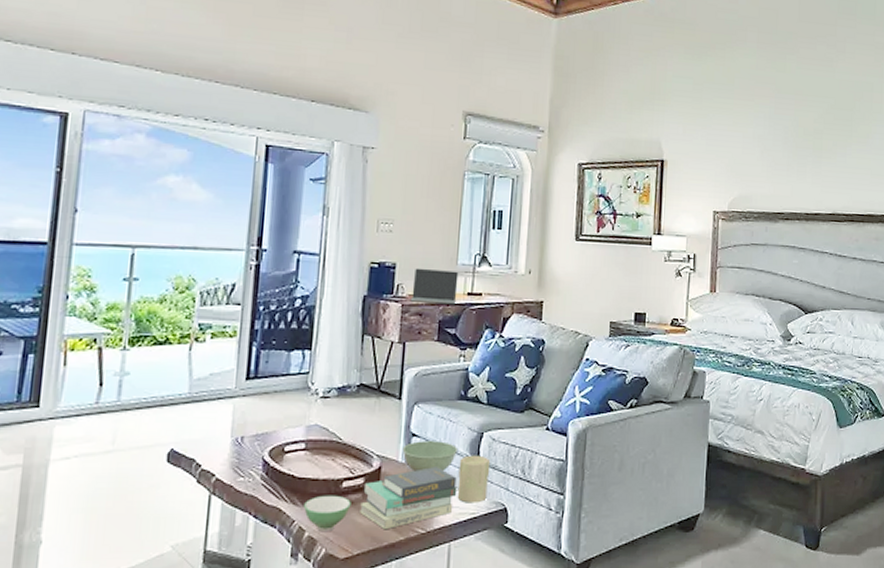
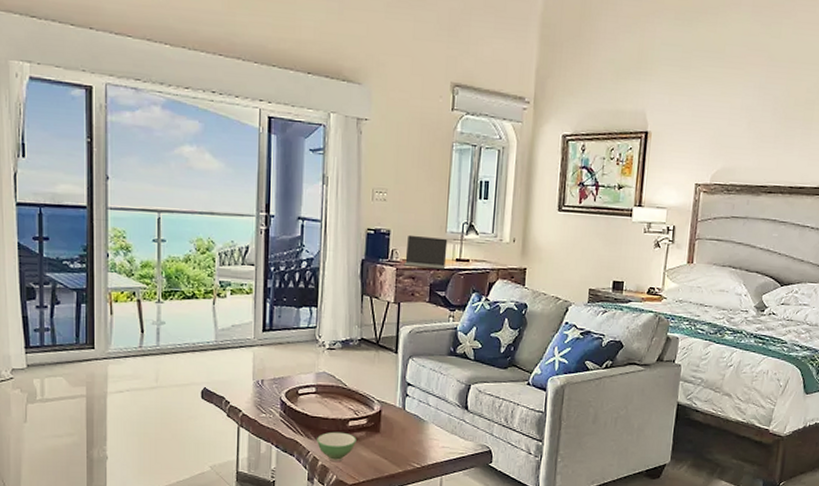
books: present [360,467,458,530] -> none [364,412,448,463]
bowl: present [402,441,459,472] -> none [399,390,449,417]
candle: present [457,455,491,503] -> none [447,404,477,445]

